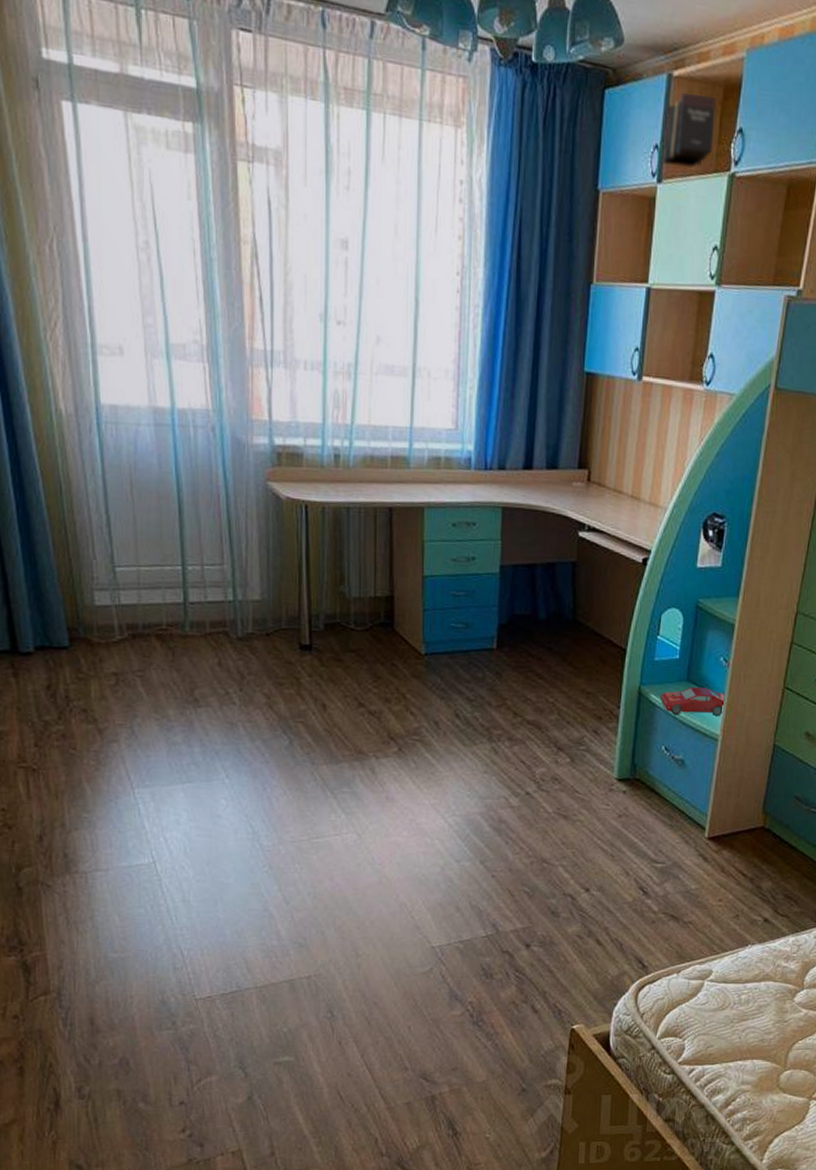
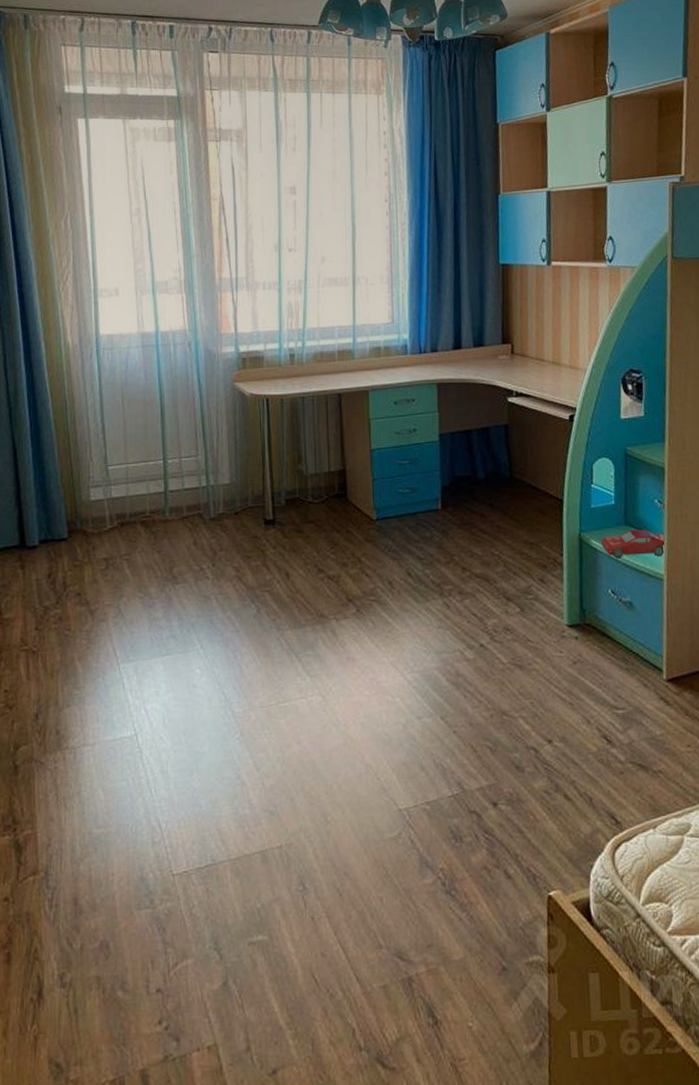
books: present [662,93,716,168] -> none [548,43,590,97]

